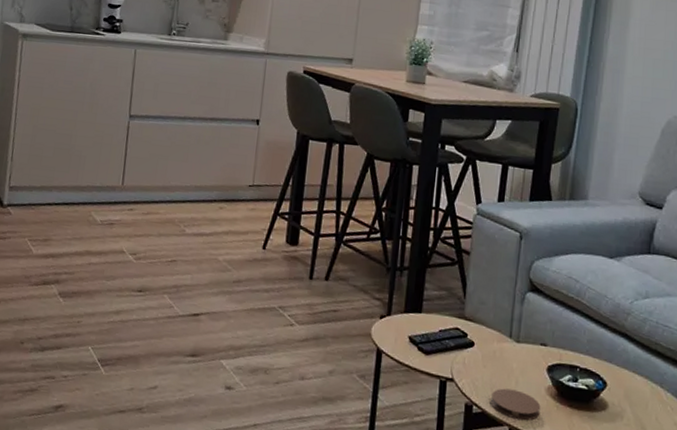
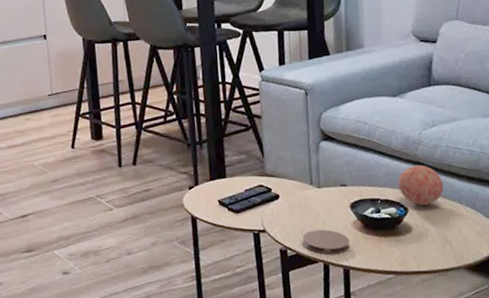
decorative ball: none [600,336,648,383] -> present [397,164,444,205]

